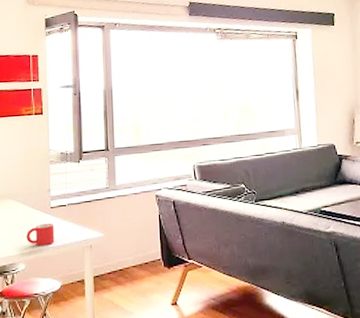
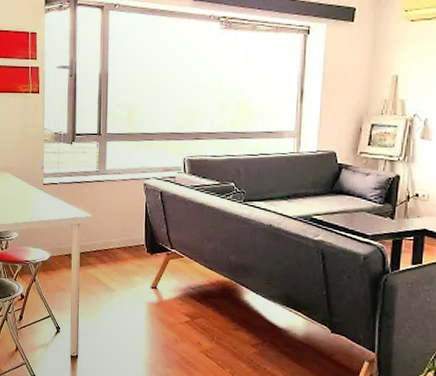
mug: present [26,223,55,246] -> none [20,198,46,219]

